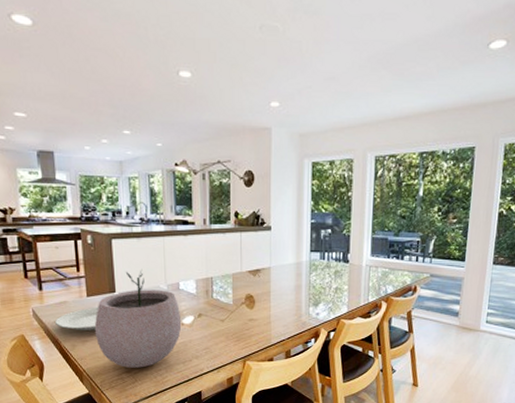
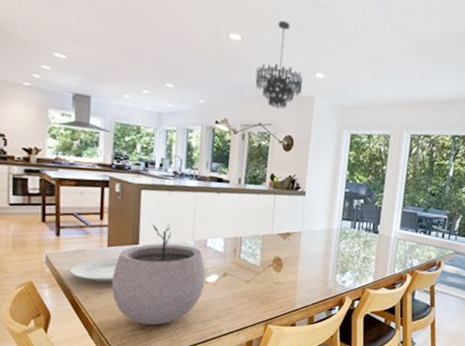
chandelier: none [210,51,258,144] -> present [255,21,303,110]

